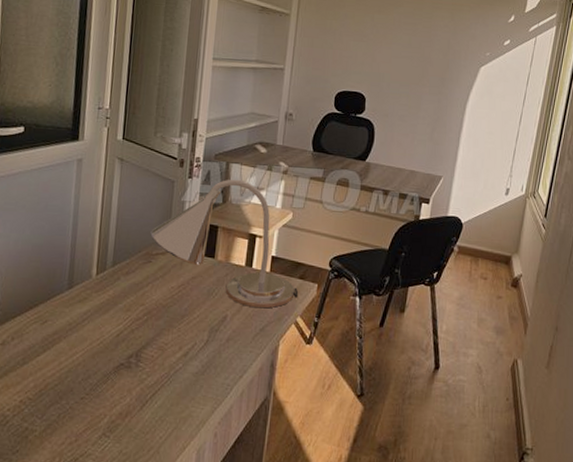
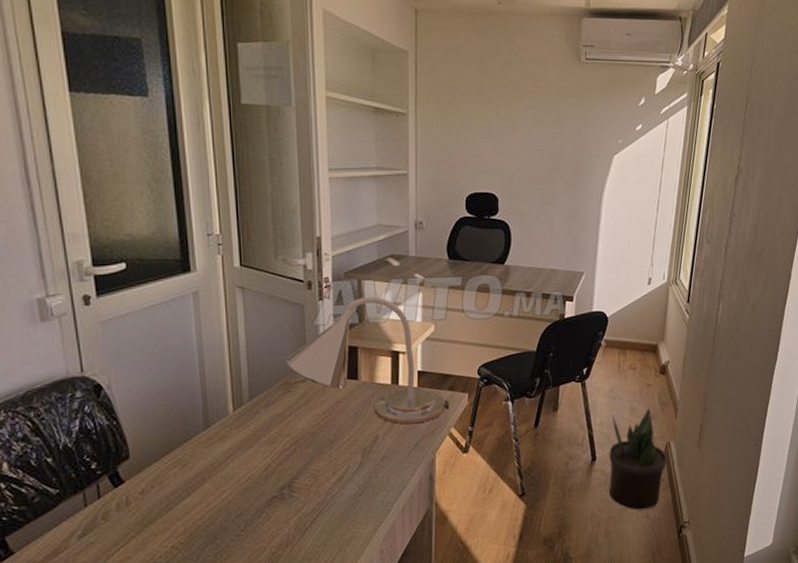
planter: none [450,321,513,429] -> present [609,408,667,510]

